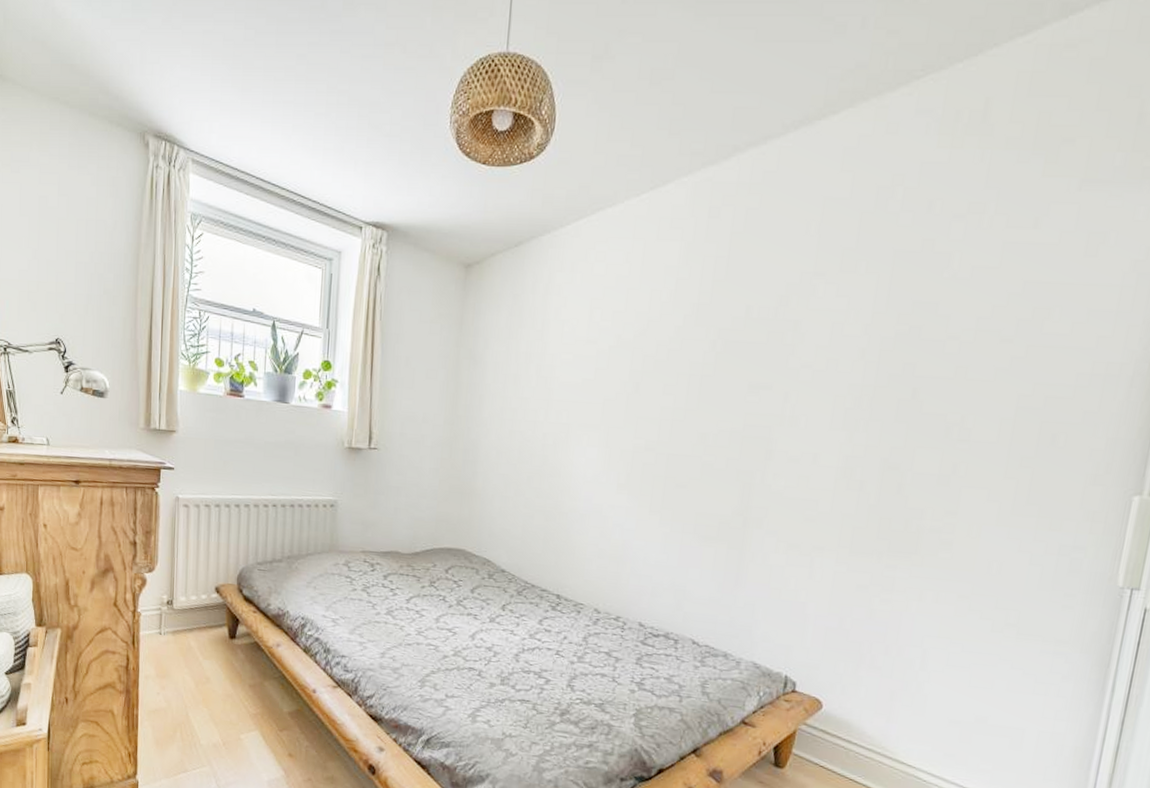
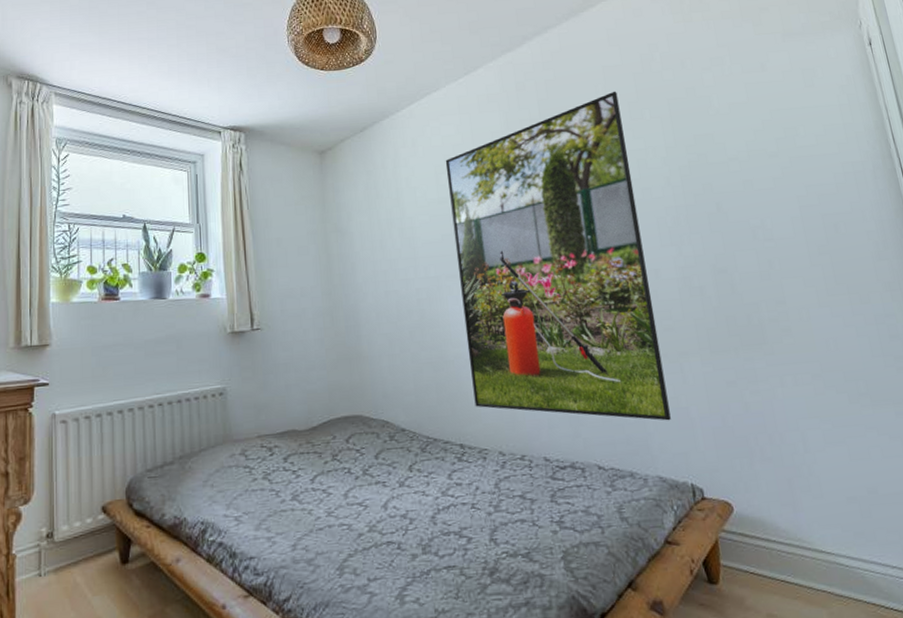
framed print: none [580,232,833,612] -> present [445,91,671,421]

